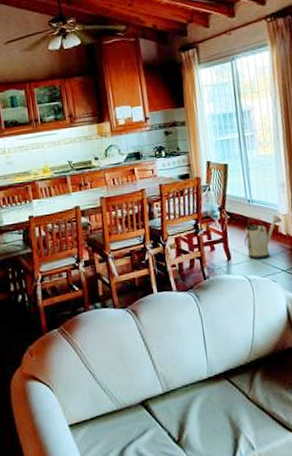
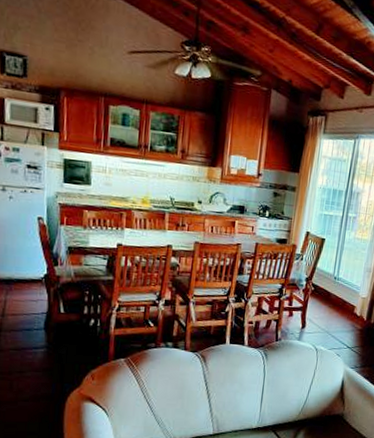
watering can: present [244,215,281,260] -> none [321,292,360,333]

